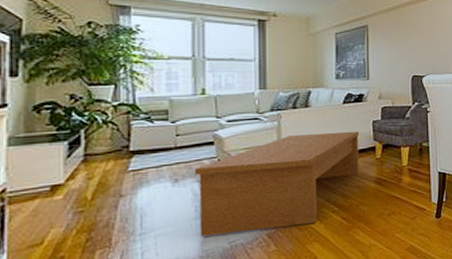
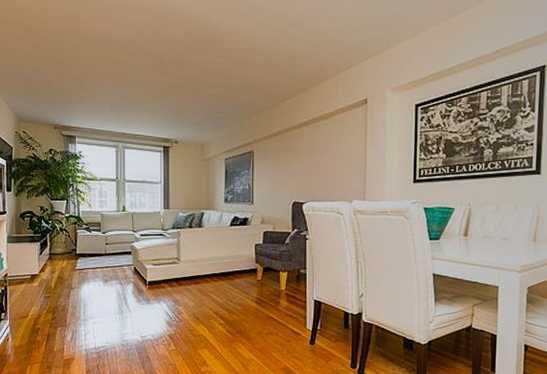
coffee table: present [194,131,359,237] -> none [117,251,243,332]

